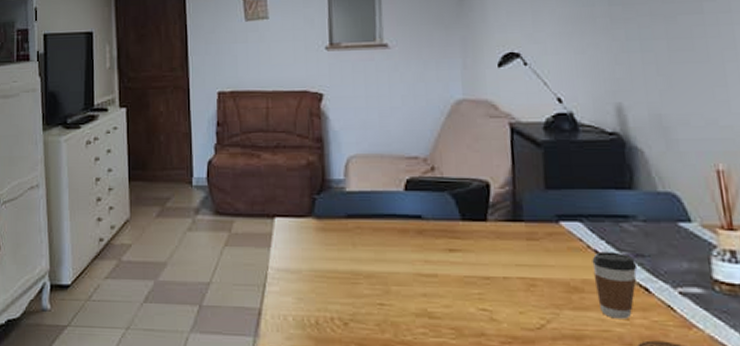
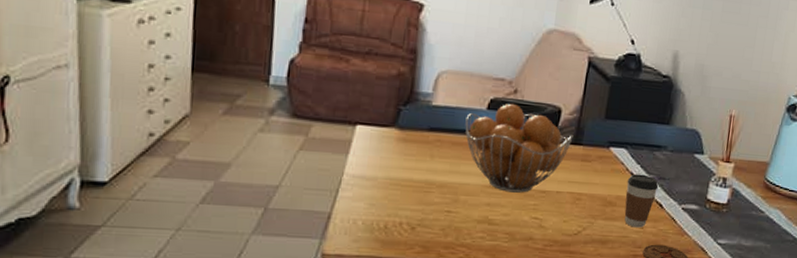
fruit basket: none [383,181,511,281] -> present [465,103,574,193]

